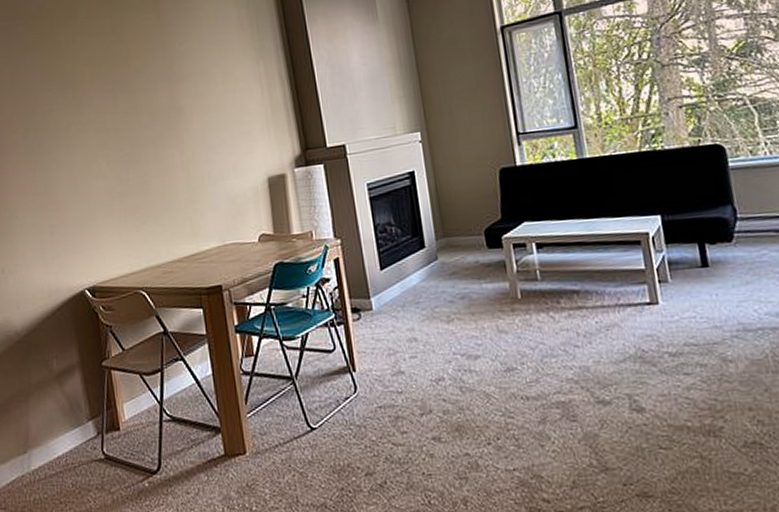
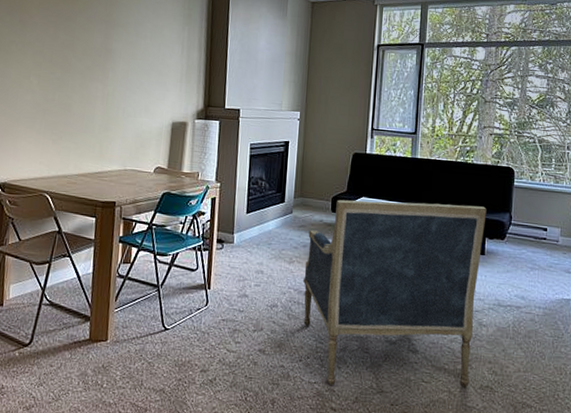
armchair: none [463,203,728,471] -> present [303,199,487,388]

